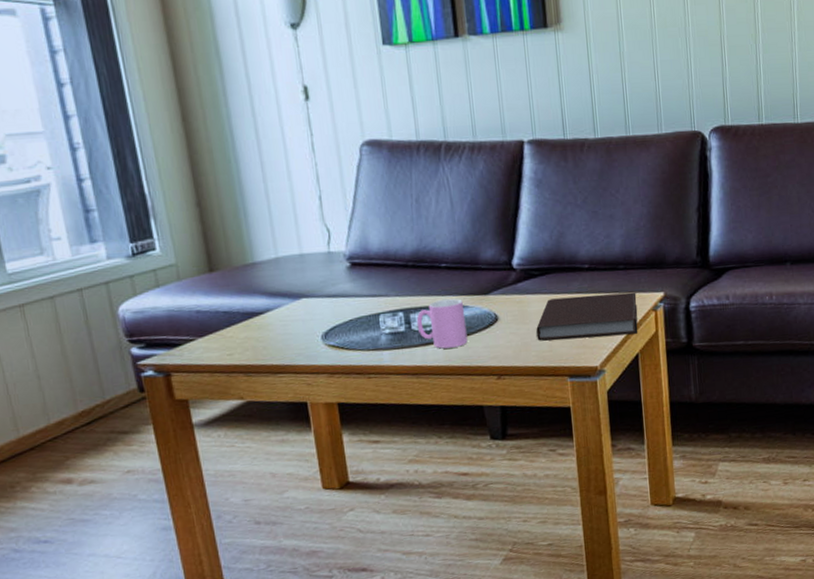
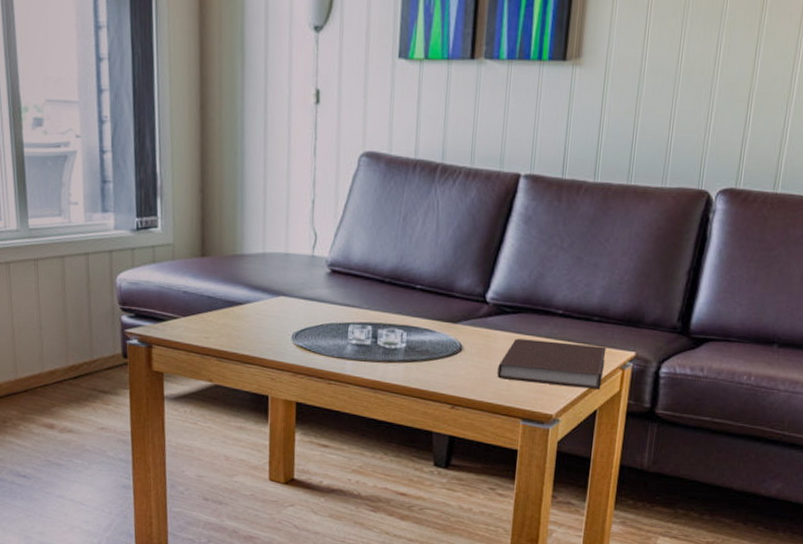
cup: present [416,299,468,349] -> none [382,320,432,370]

